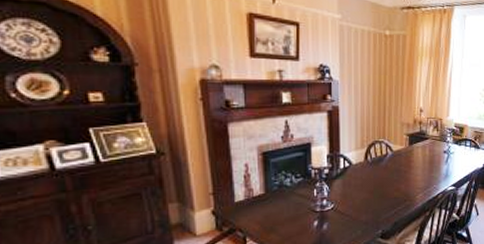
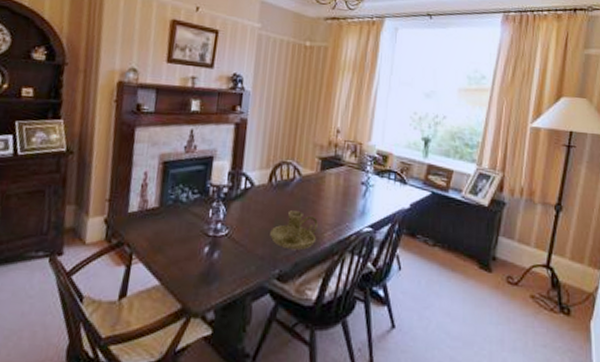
candle holder: none [371,181,411,213] -> present [270,210,318,250]

